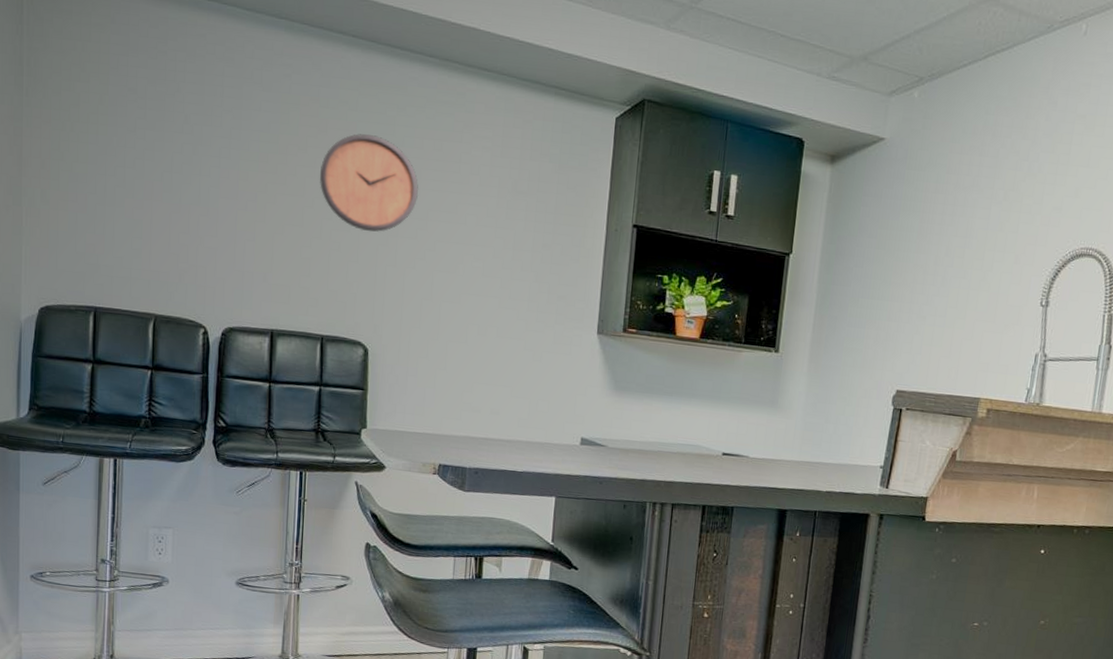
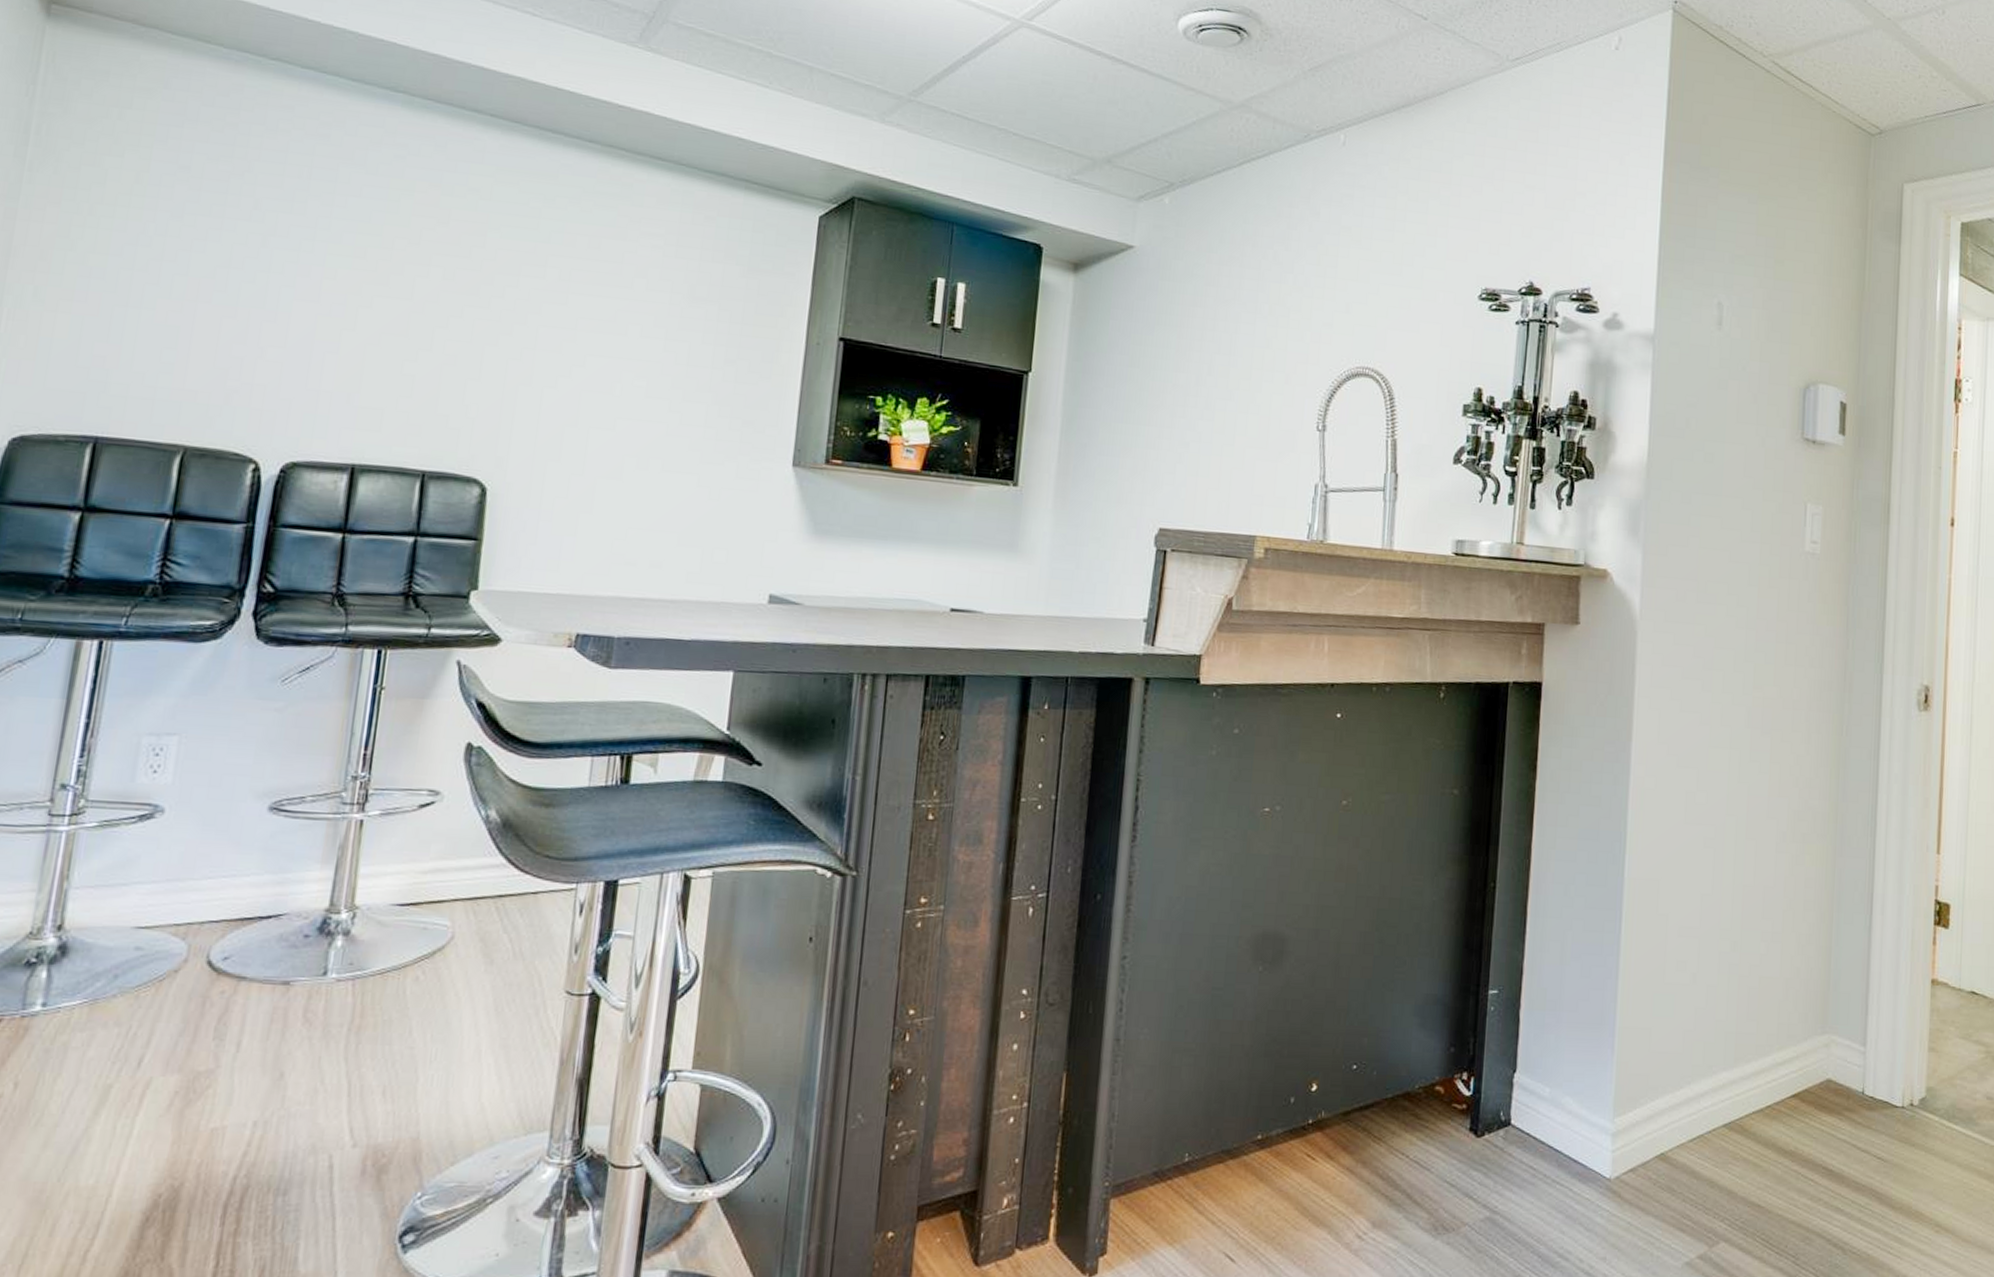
clock: present [319,134,419,232] -> none [434,227,568,344]

